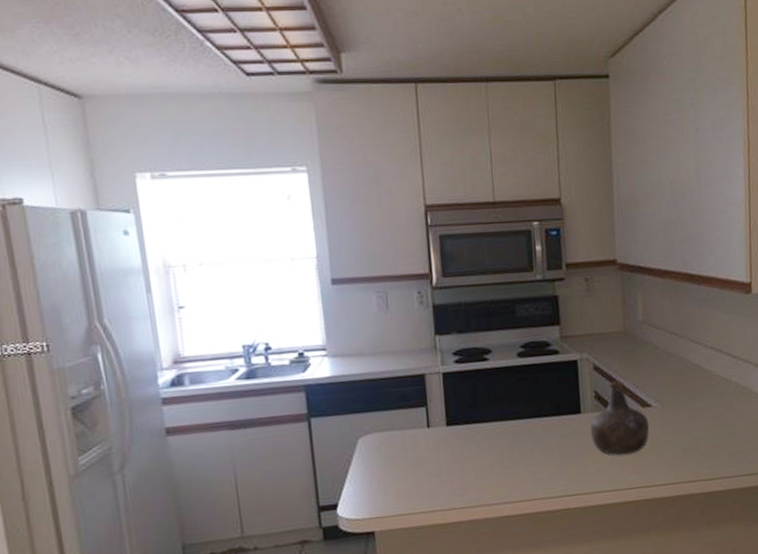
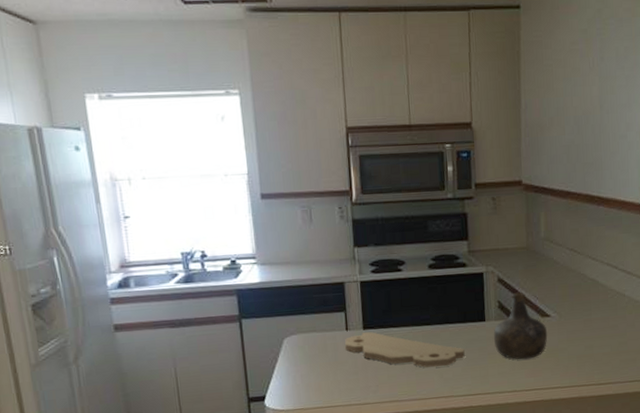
cutting board: none [426,428,560,467] -> present [345,332,465,368]

